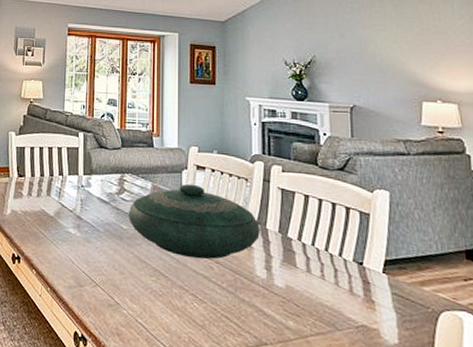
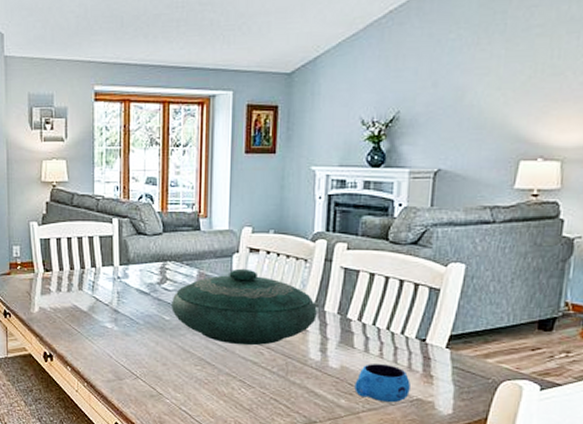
mug: none [301,285,354,328] -> present [354,364,410,403]

